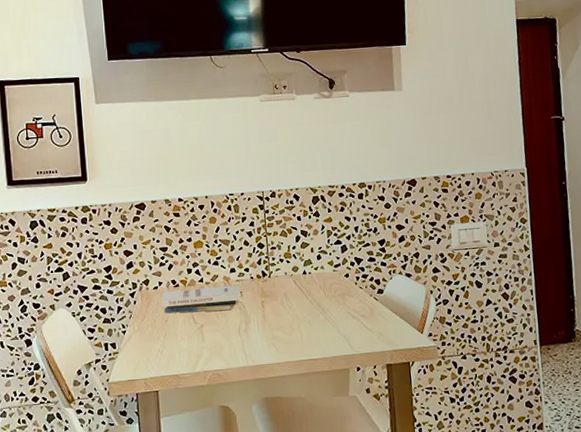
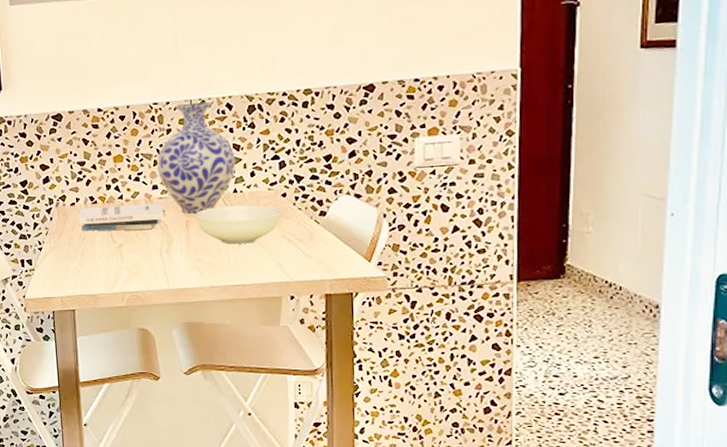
vase: none [234,193,304,294] -> present [157,101,236,214]
bowl: none [270,284,346,322] -> present [195,204,282,244]

